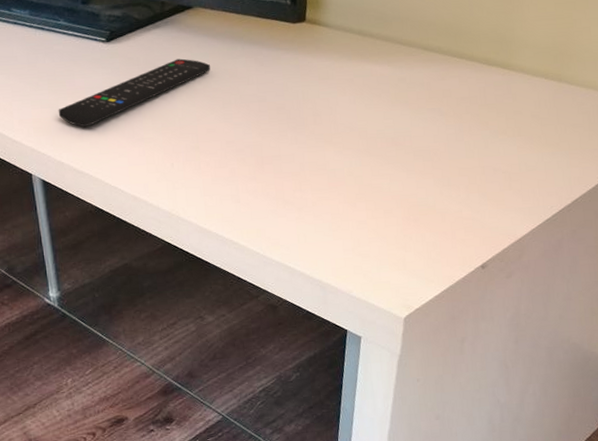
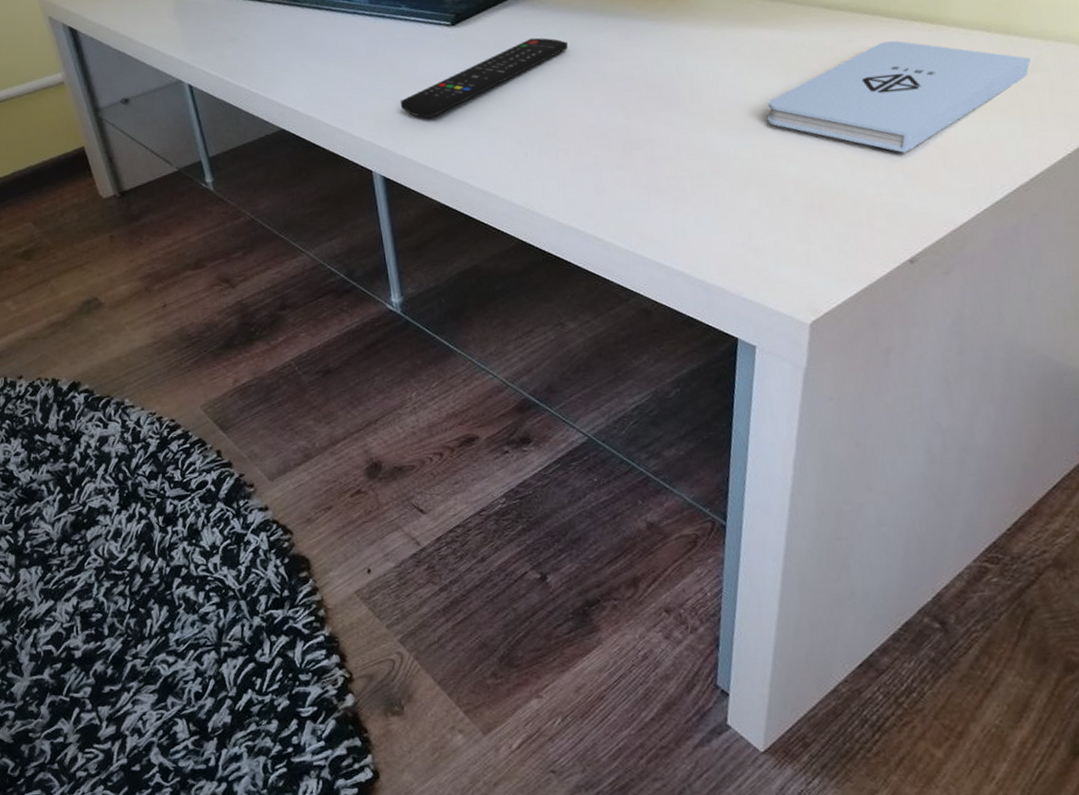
notepad: none [375,81,576,176] -> present [767,40,1031,153]

